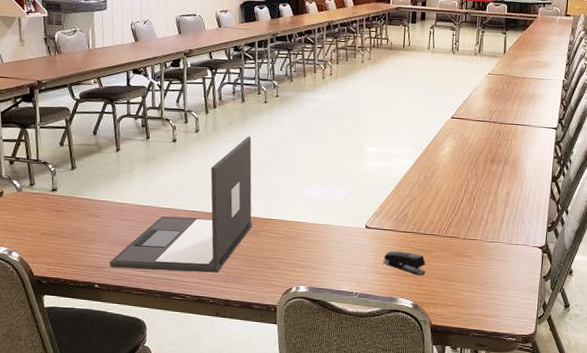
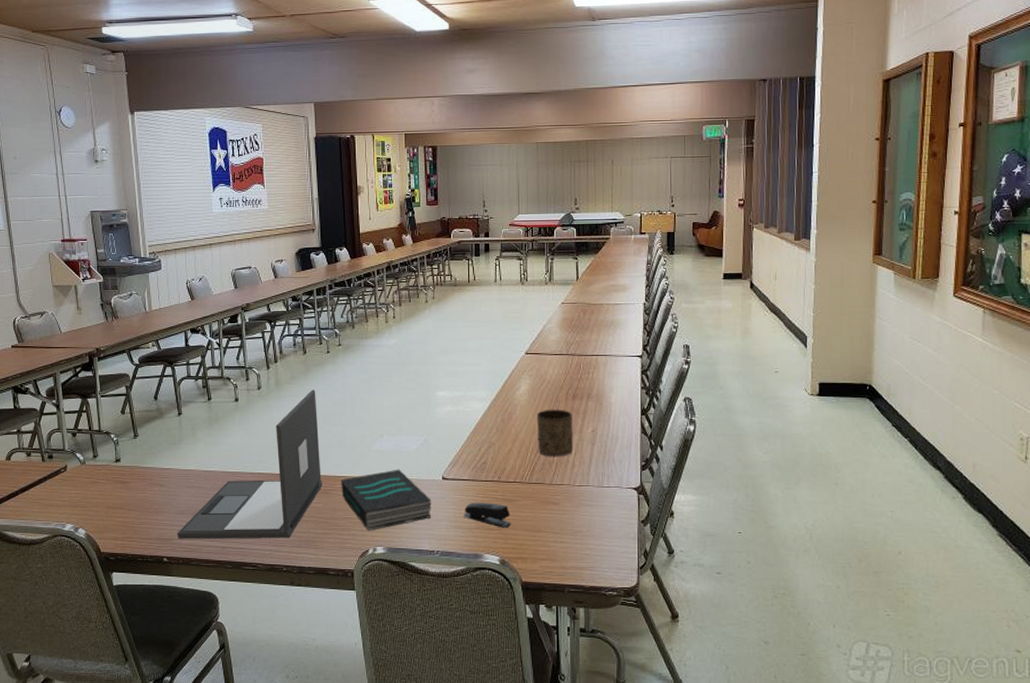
book: none [270,215,354,271] -> present [341,469,432,531]
cup: none [455,170,490,214] -> present [536,409,574,457]

